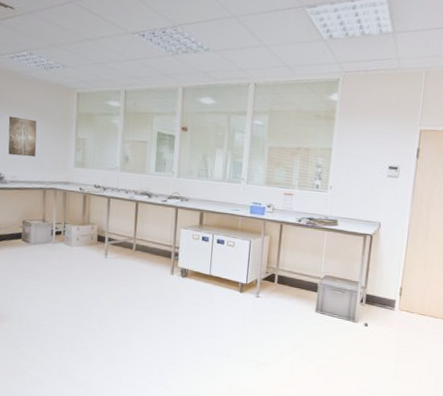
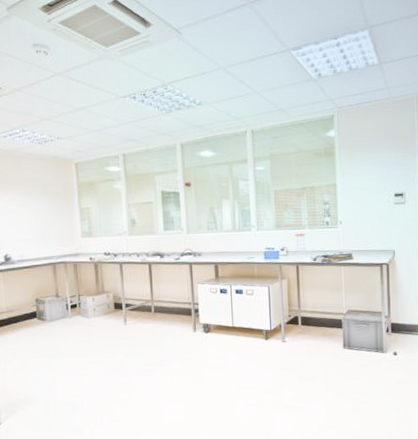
wall art: present [8,116,37,157] -> none [8,195,41,235]

